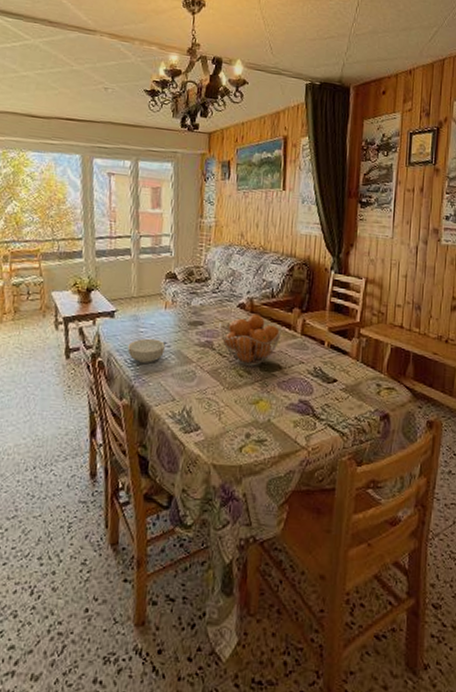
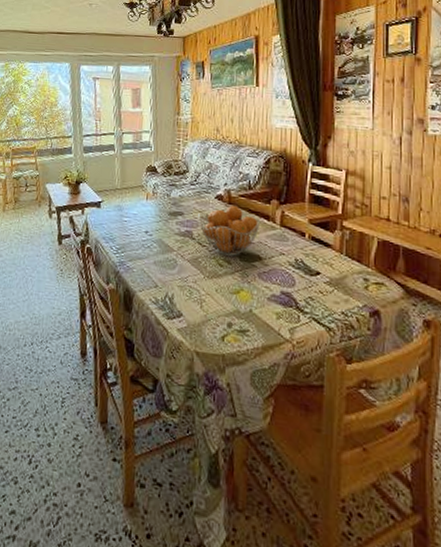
cereal bowl: present [127,338,165,363] -> none [113,227,147,251]

